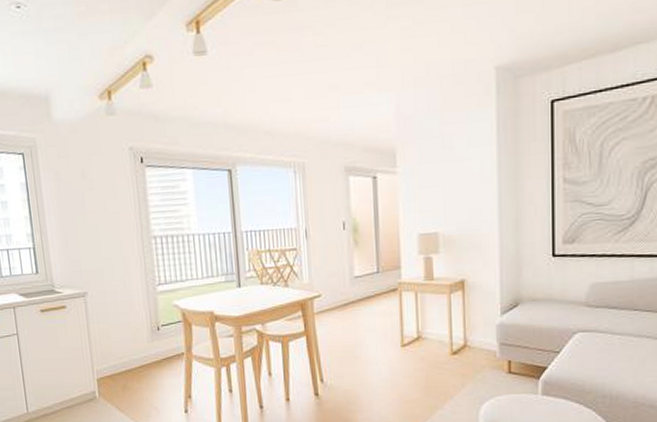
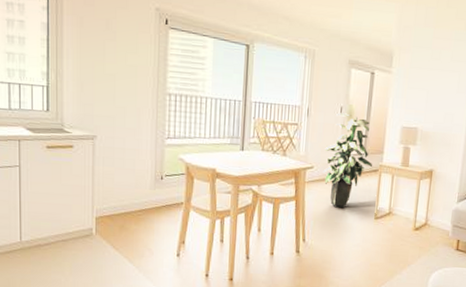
indoor plant: none [331,228,391,338] -> present [323,113,373,207]

